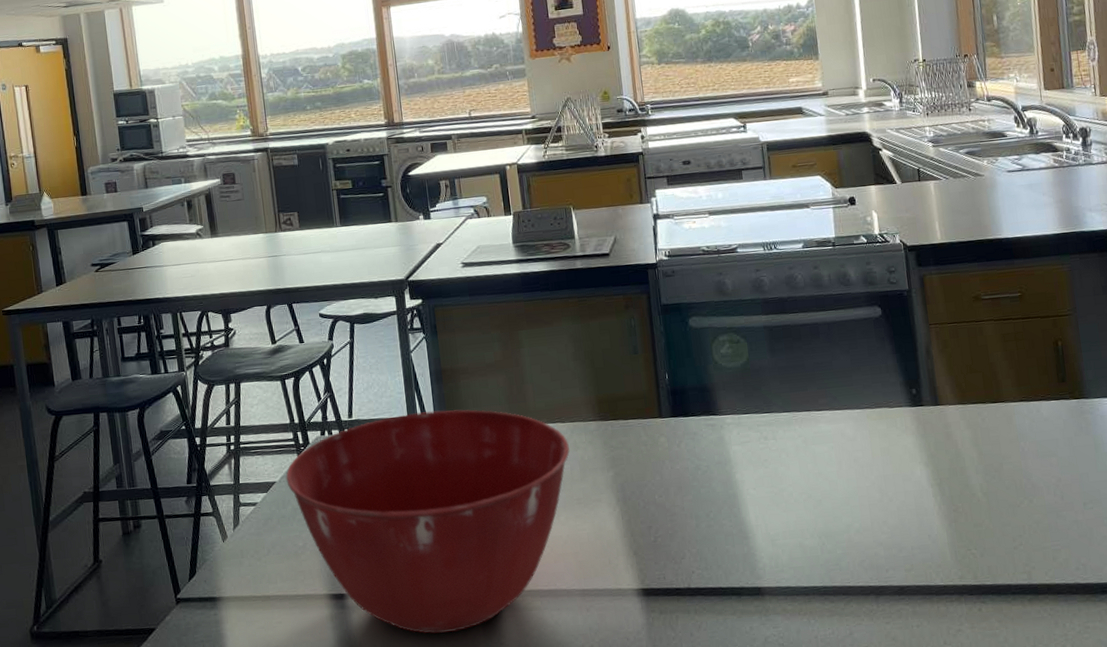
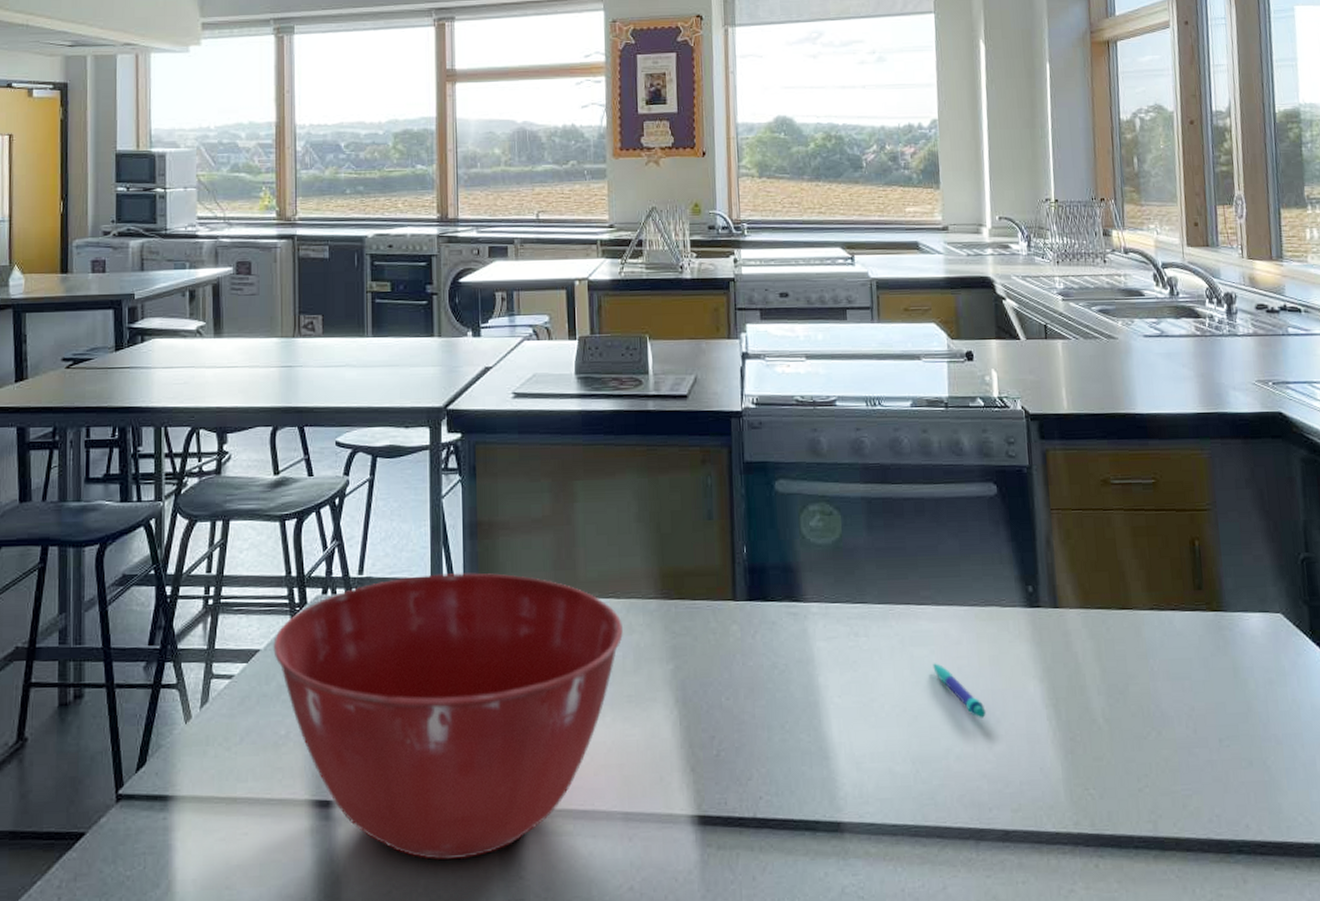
pen: none [832,457,880,499] -> present [933,663,986,718]

